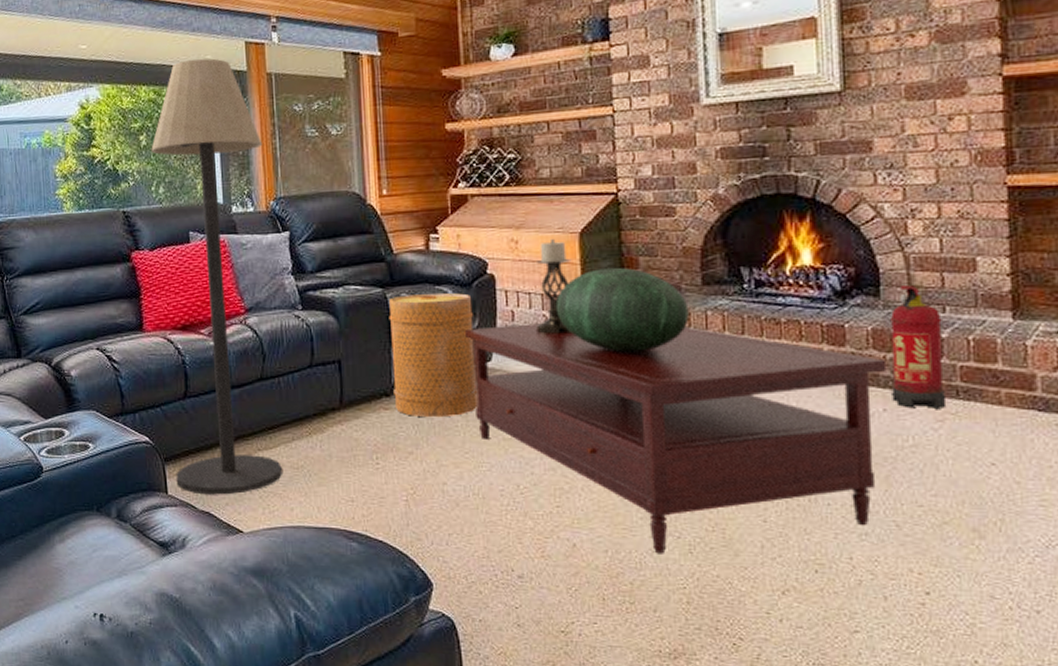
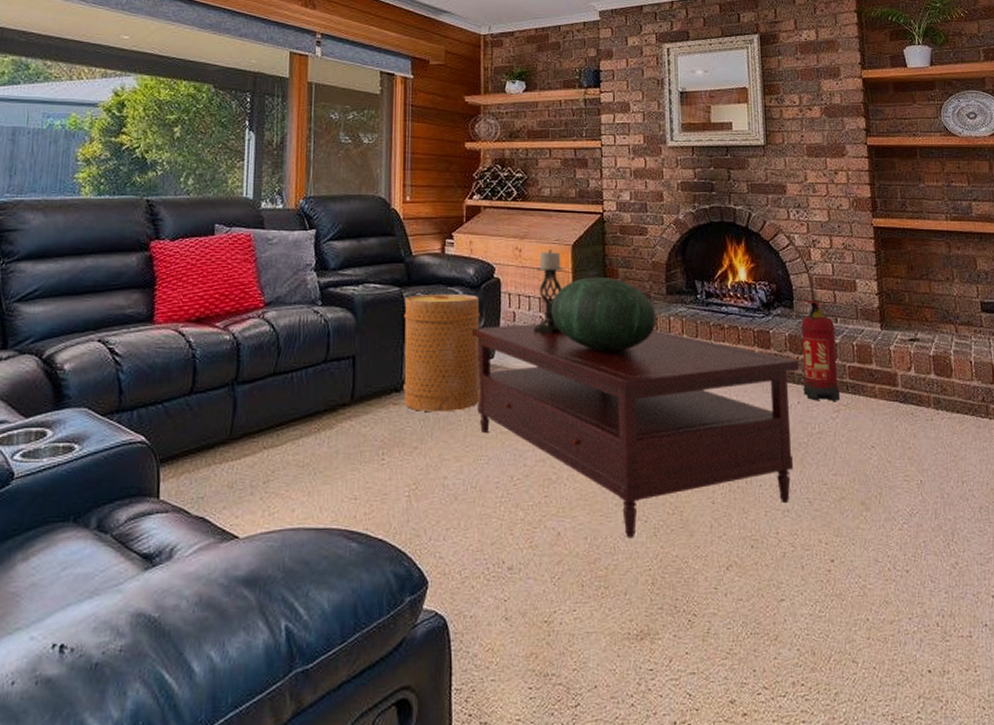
floor lamp: present [151,58,282,495] -> none [170,61,298,498]

